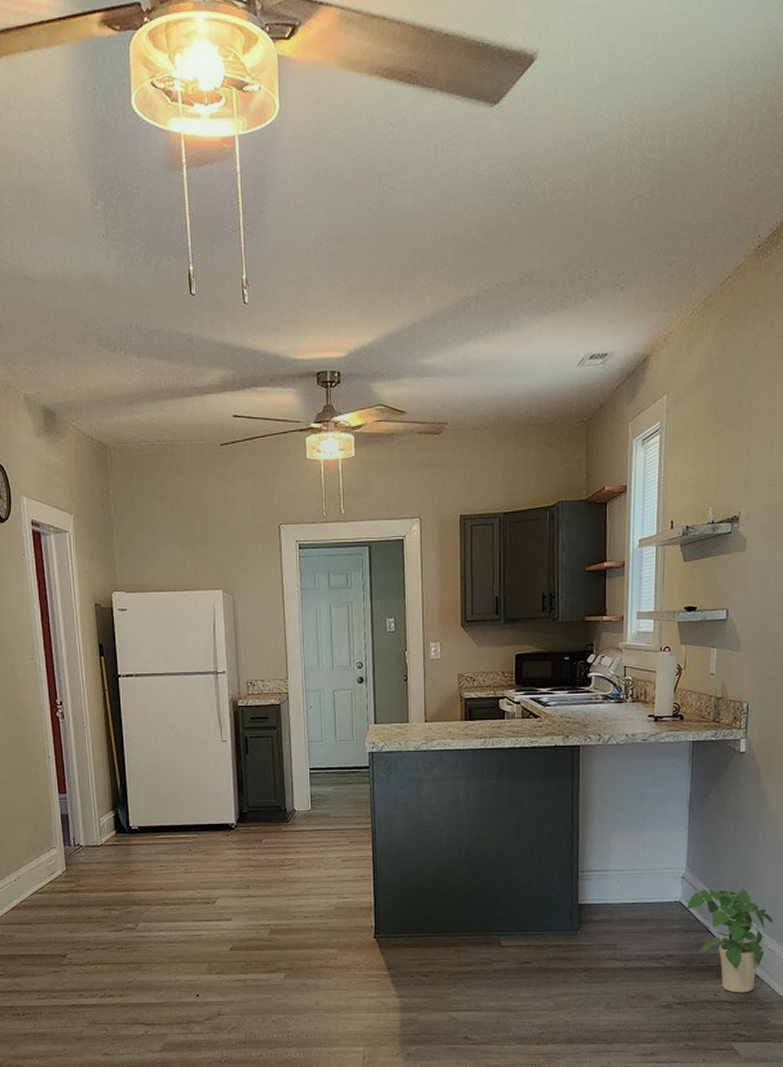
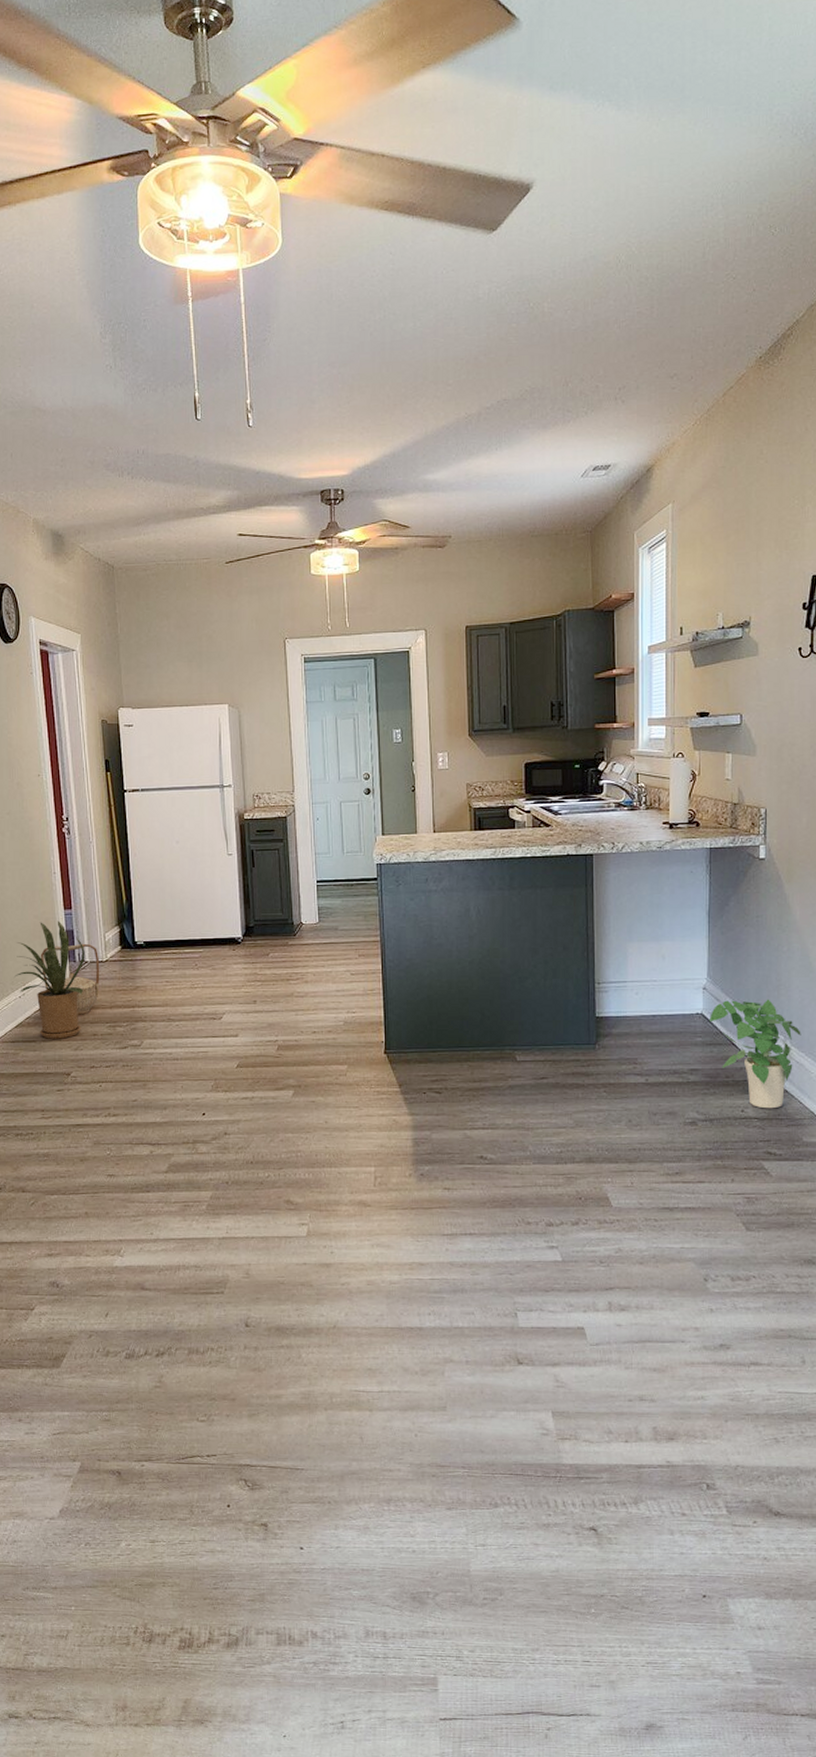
house plant: none [10,805,80,922] -> present [14,920,85,1039]
basket: none [35,827,95,898] -> present [40,943,100,1015]

